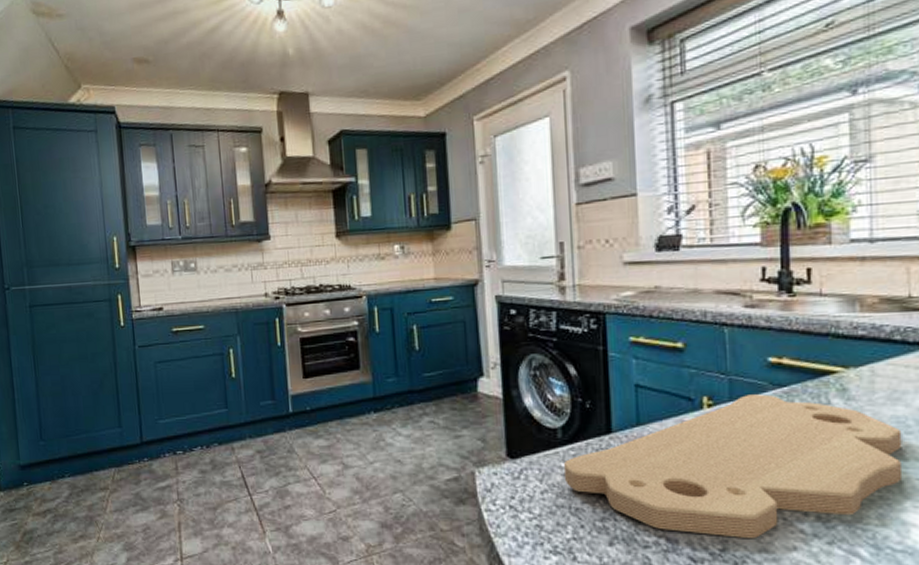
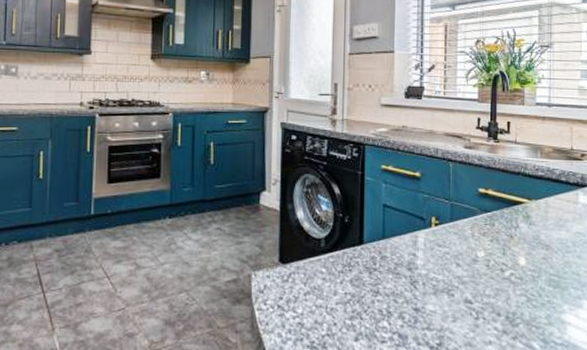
cutting board: present [563,394,903,539] -> none [323,217,564,335]

